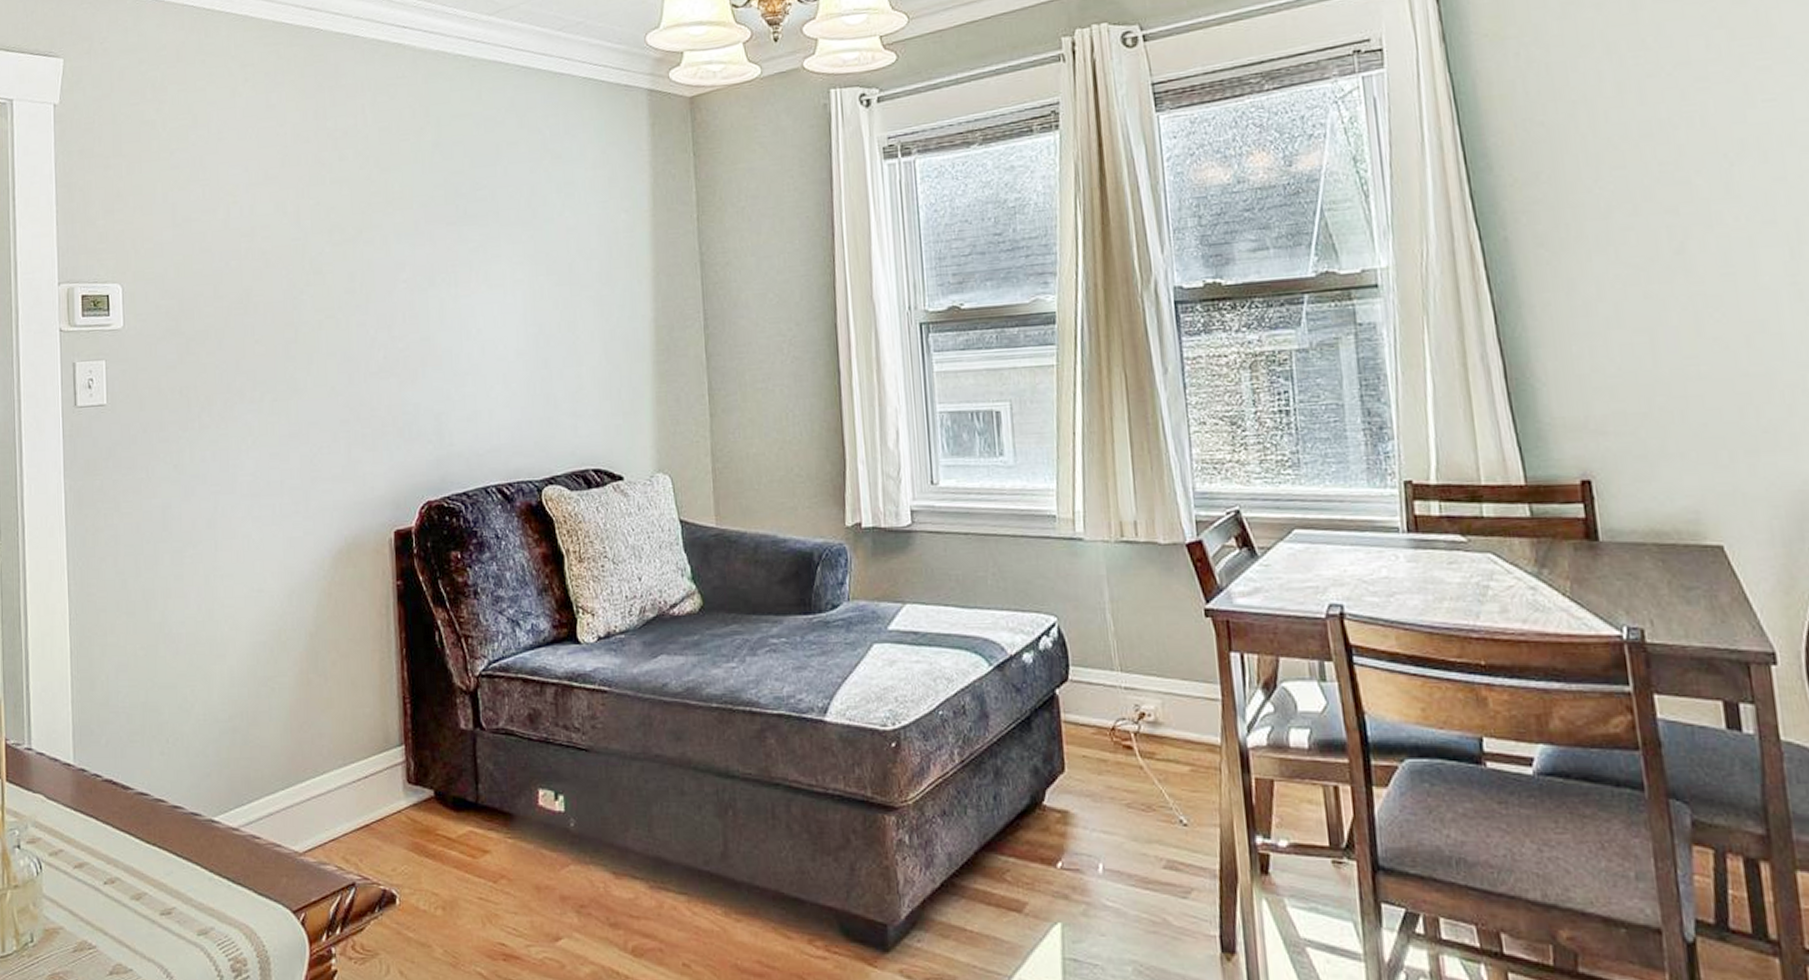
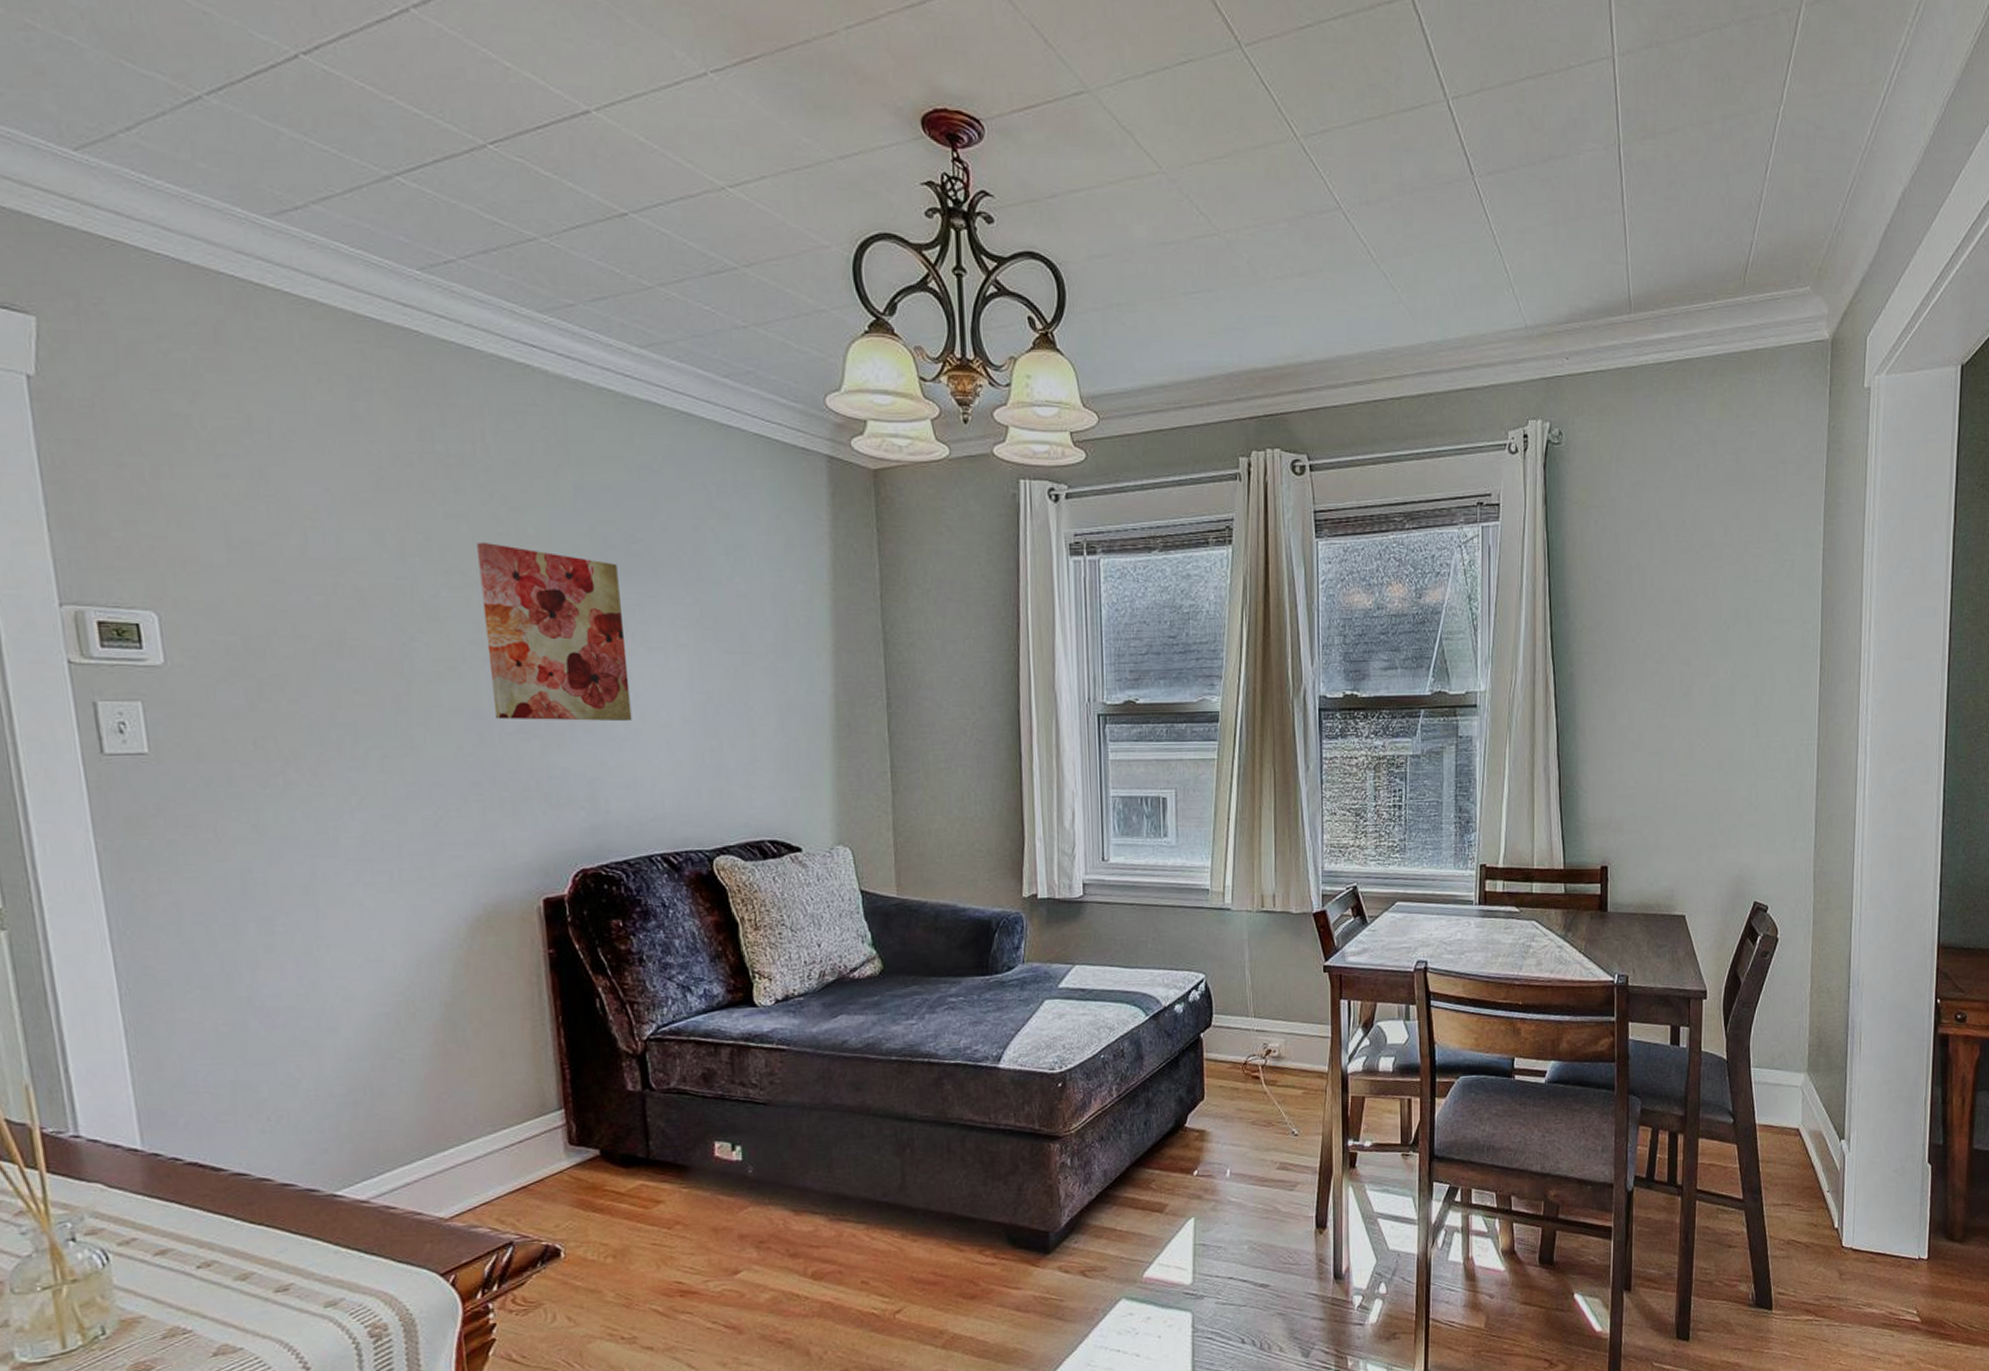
wall art: none [354,201,474,361] -> present [477,541,632,722]

